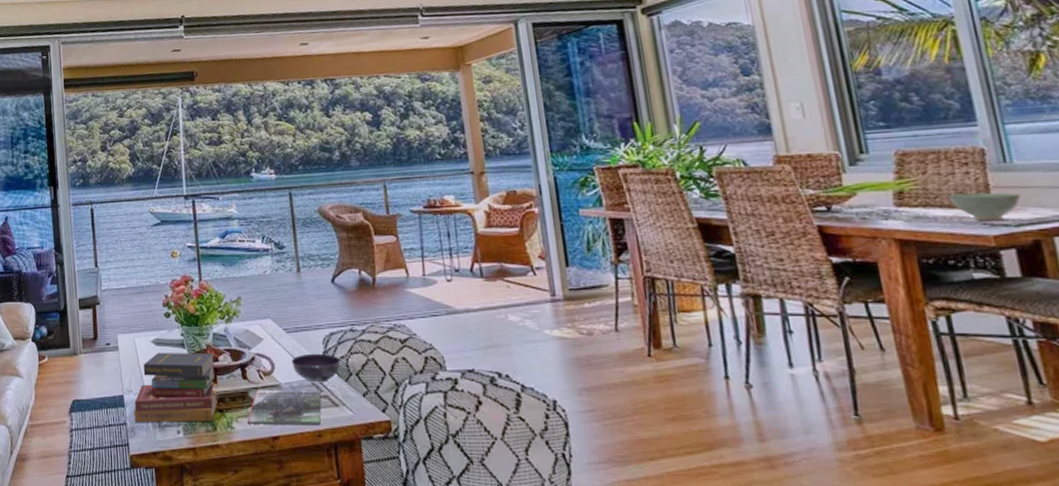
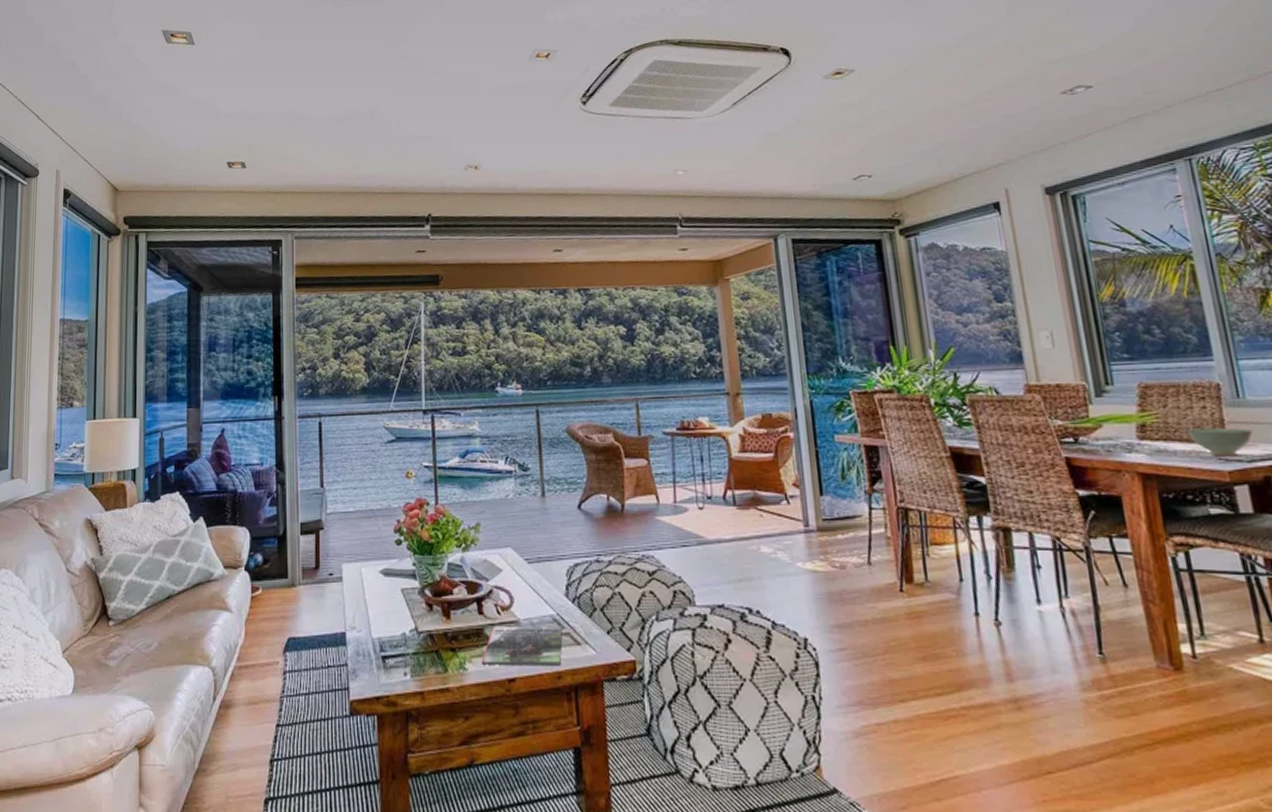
books: present [133,352,218,422] -> none [356,583,451,663]
bowl: present [291,353,341,383] -> none [532,586,584,619]

